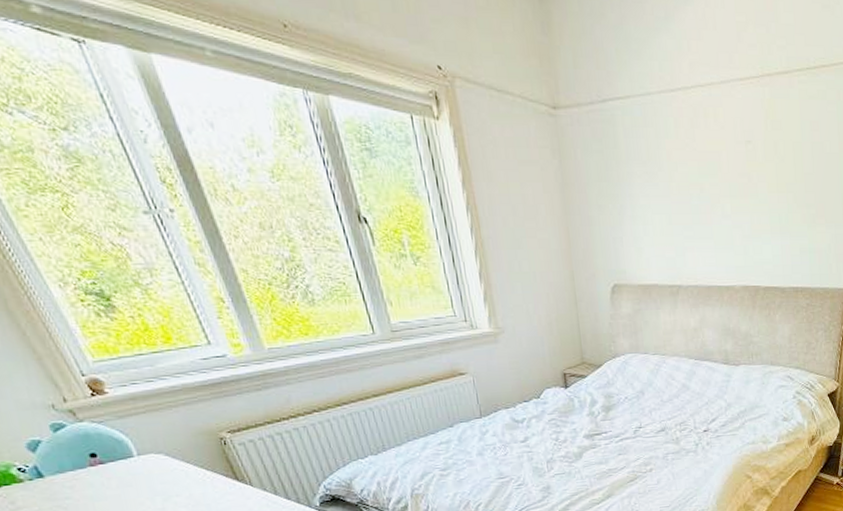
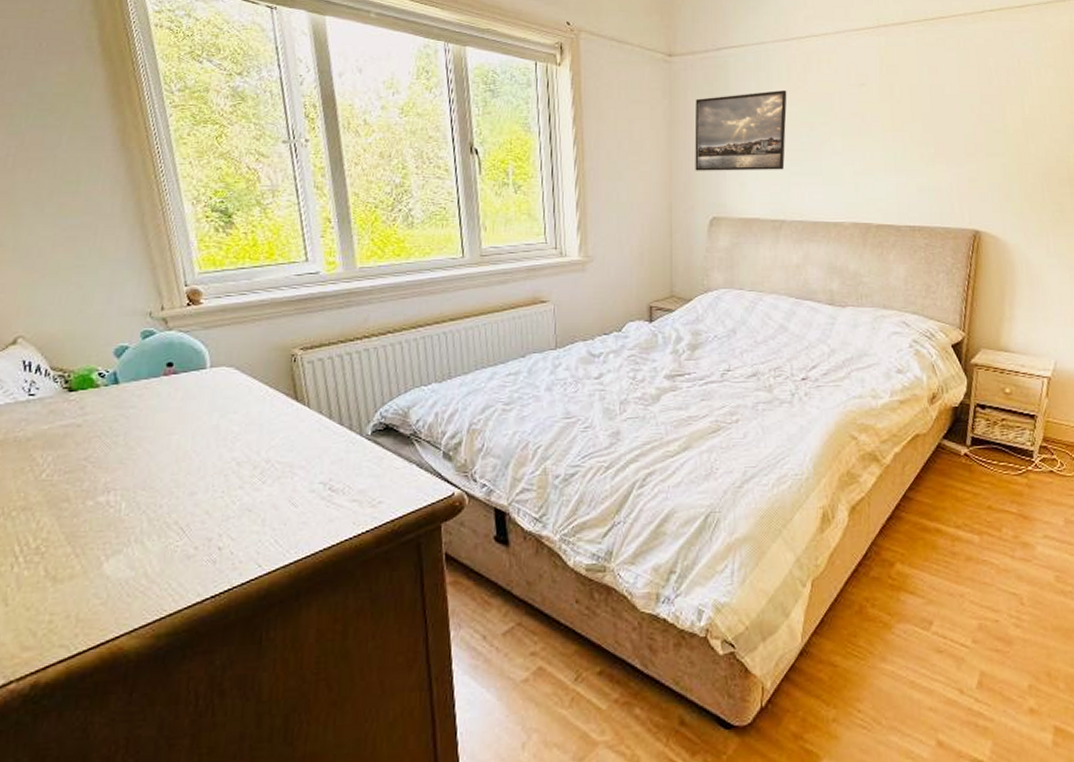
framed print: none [586,149,678,237] -> present [695,91,787,171]

